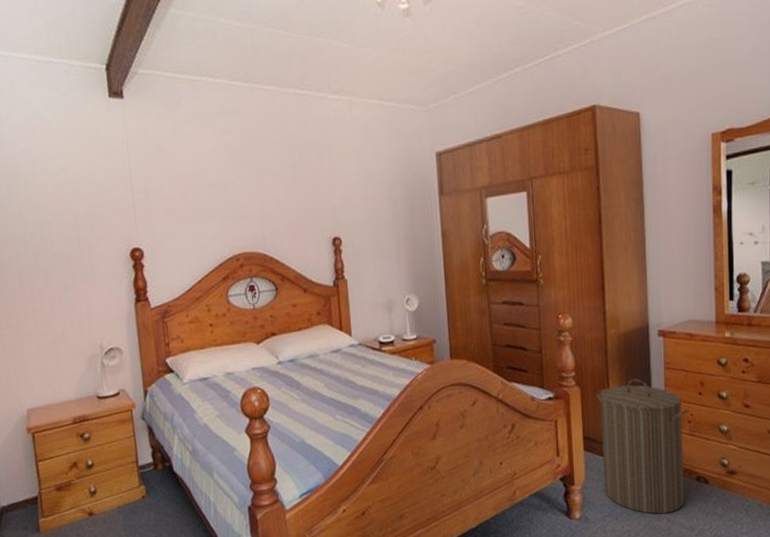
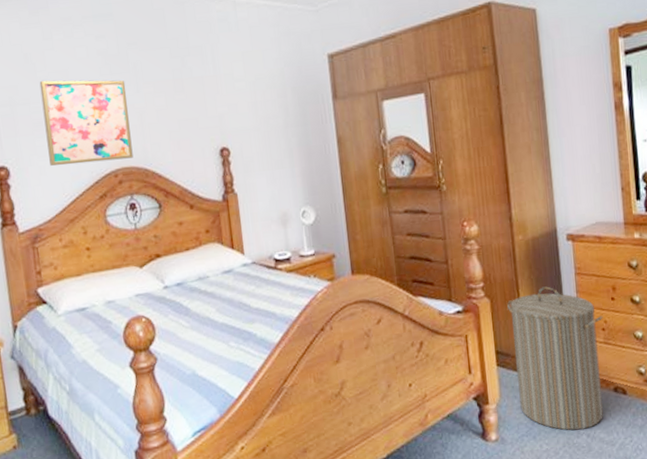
wall art: none [171,171,254,249] -> present [39,80,133,166]

